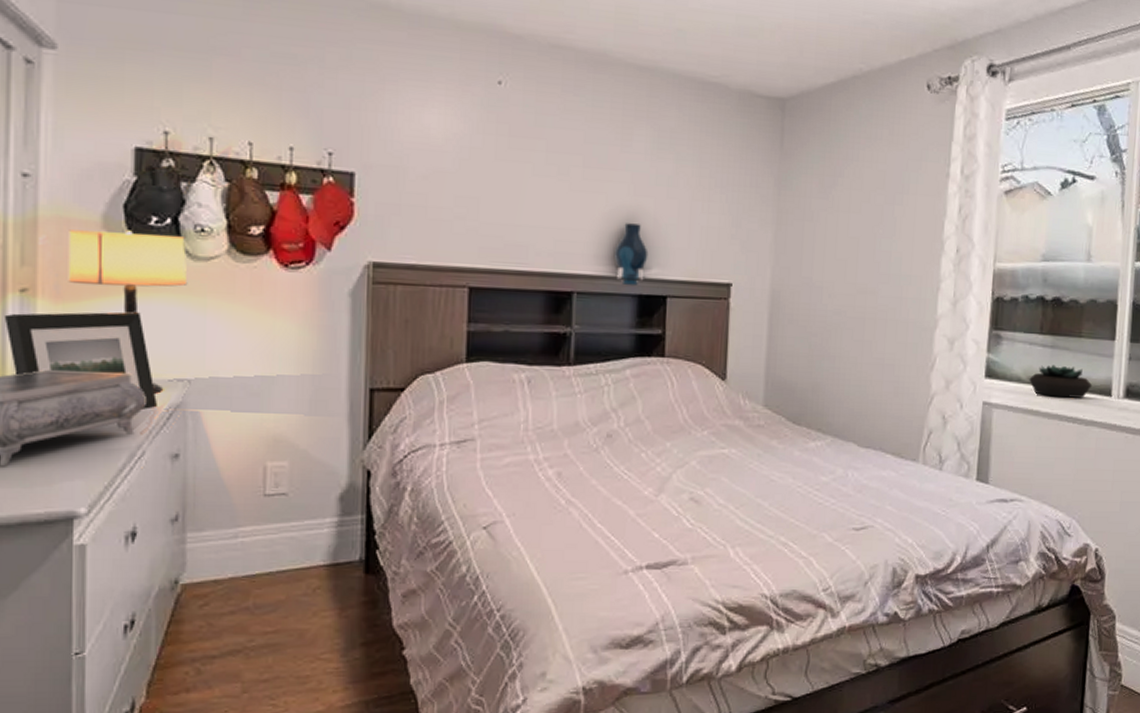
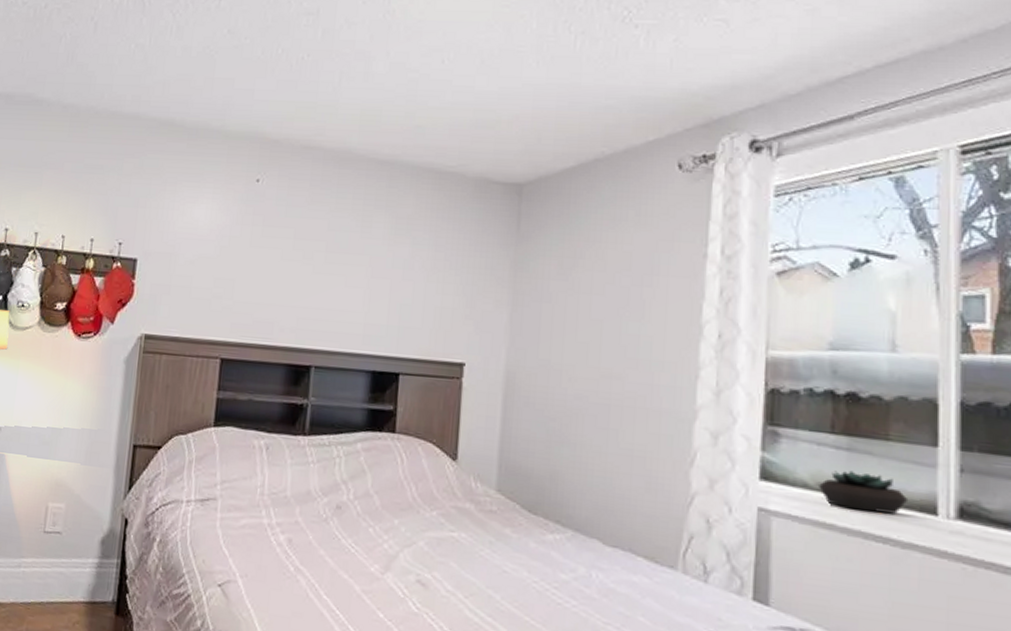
vase: present [614,223,649,287] -> none [350,303,383,363]

